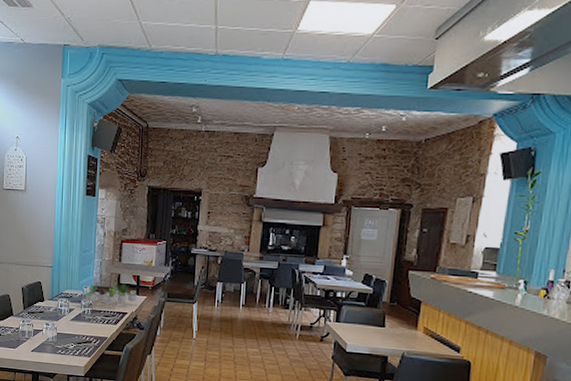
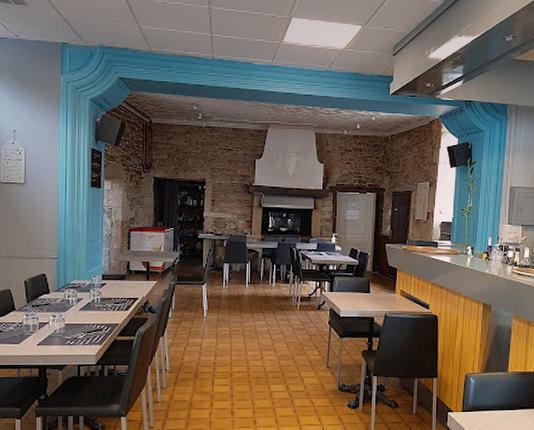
succulent plant: present [82,281,138,304] -> none [91,269,148,291]

